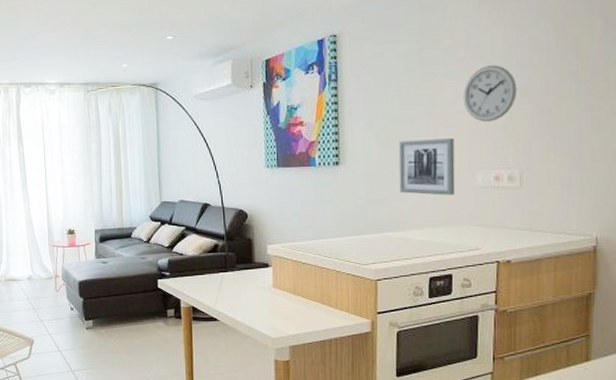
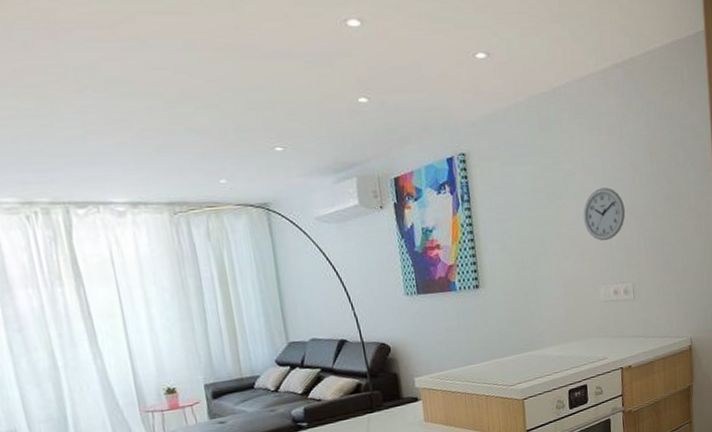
wall art: present [398,138,455,195] -> none [532,257,584,312]

